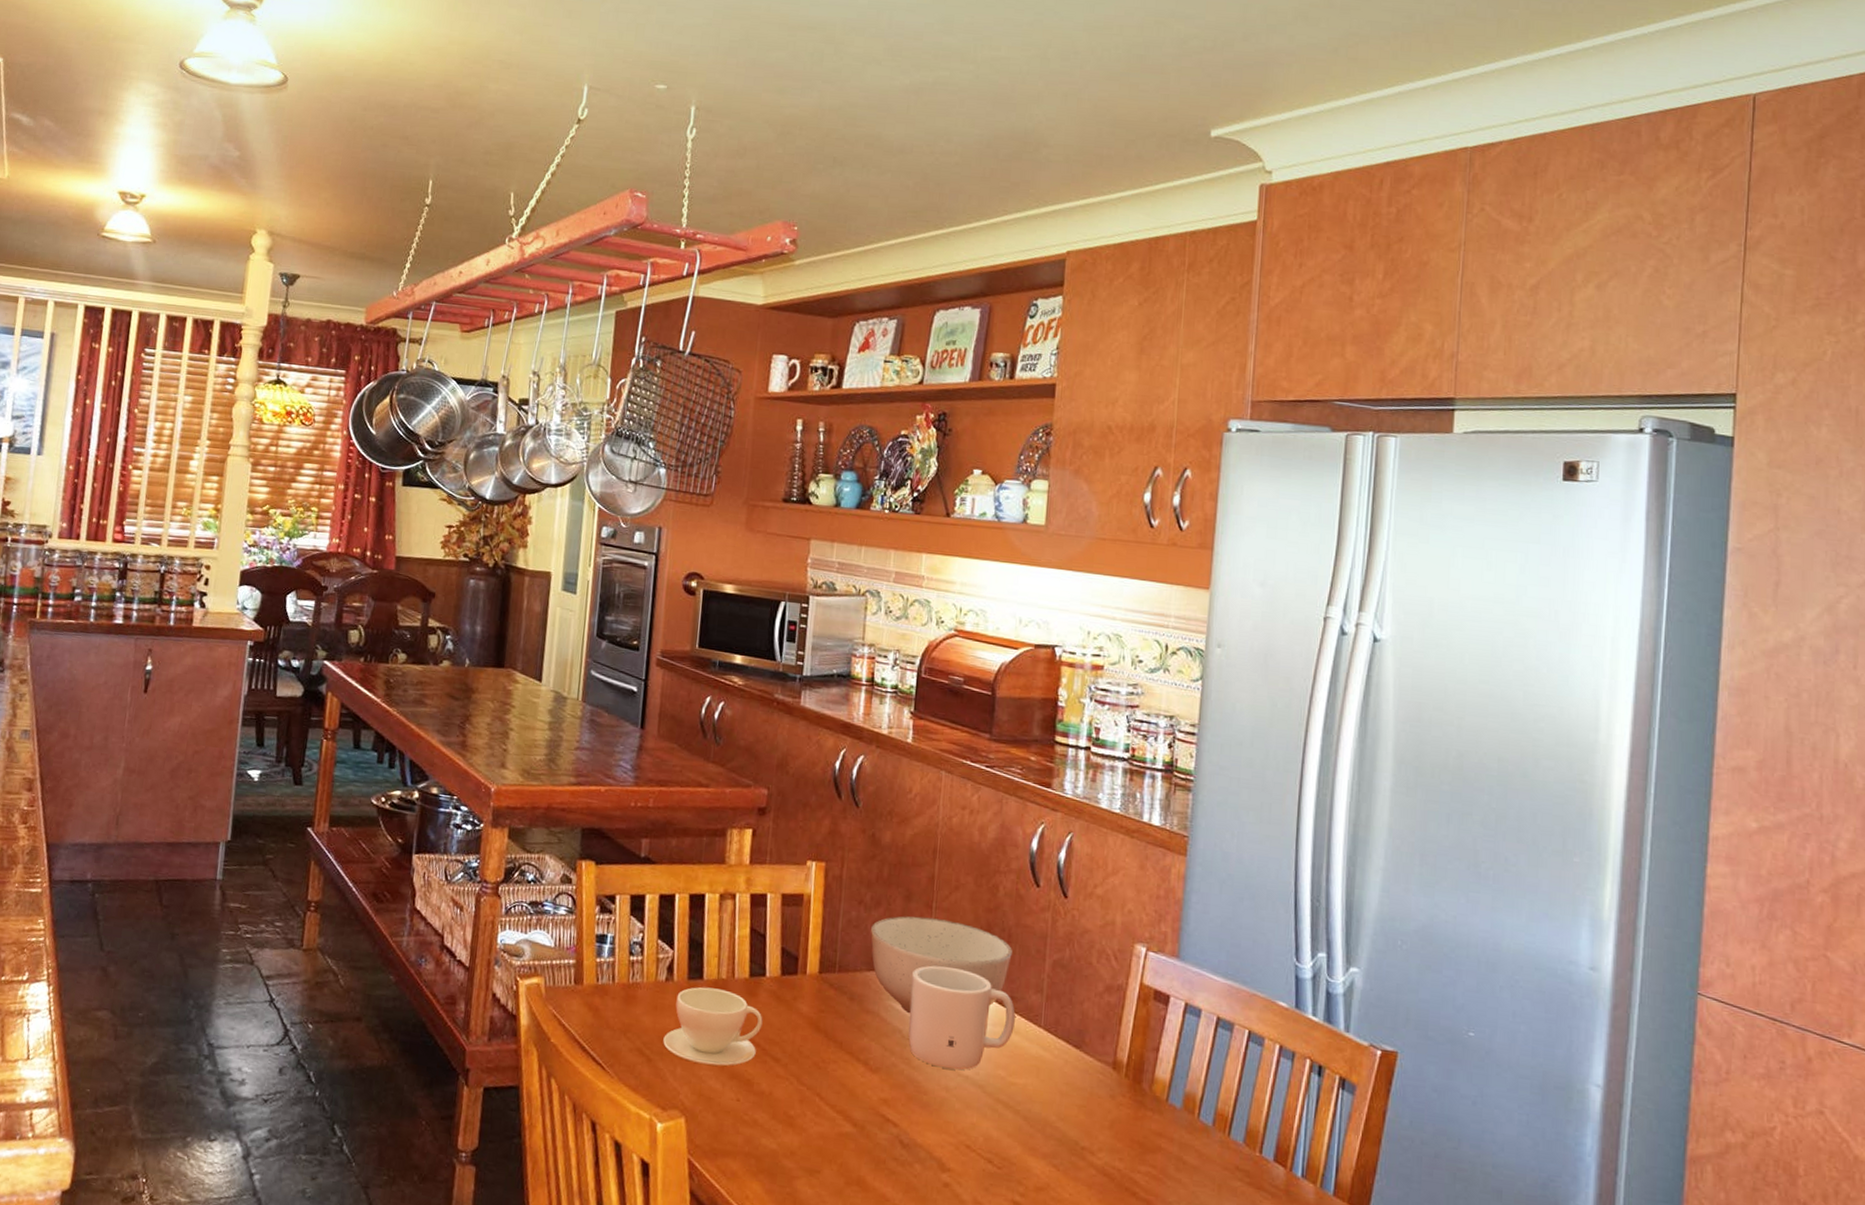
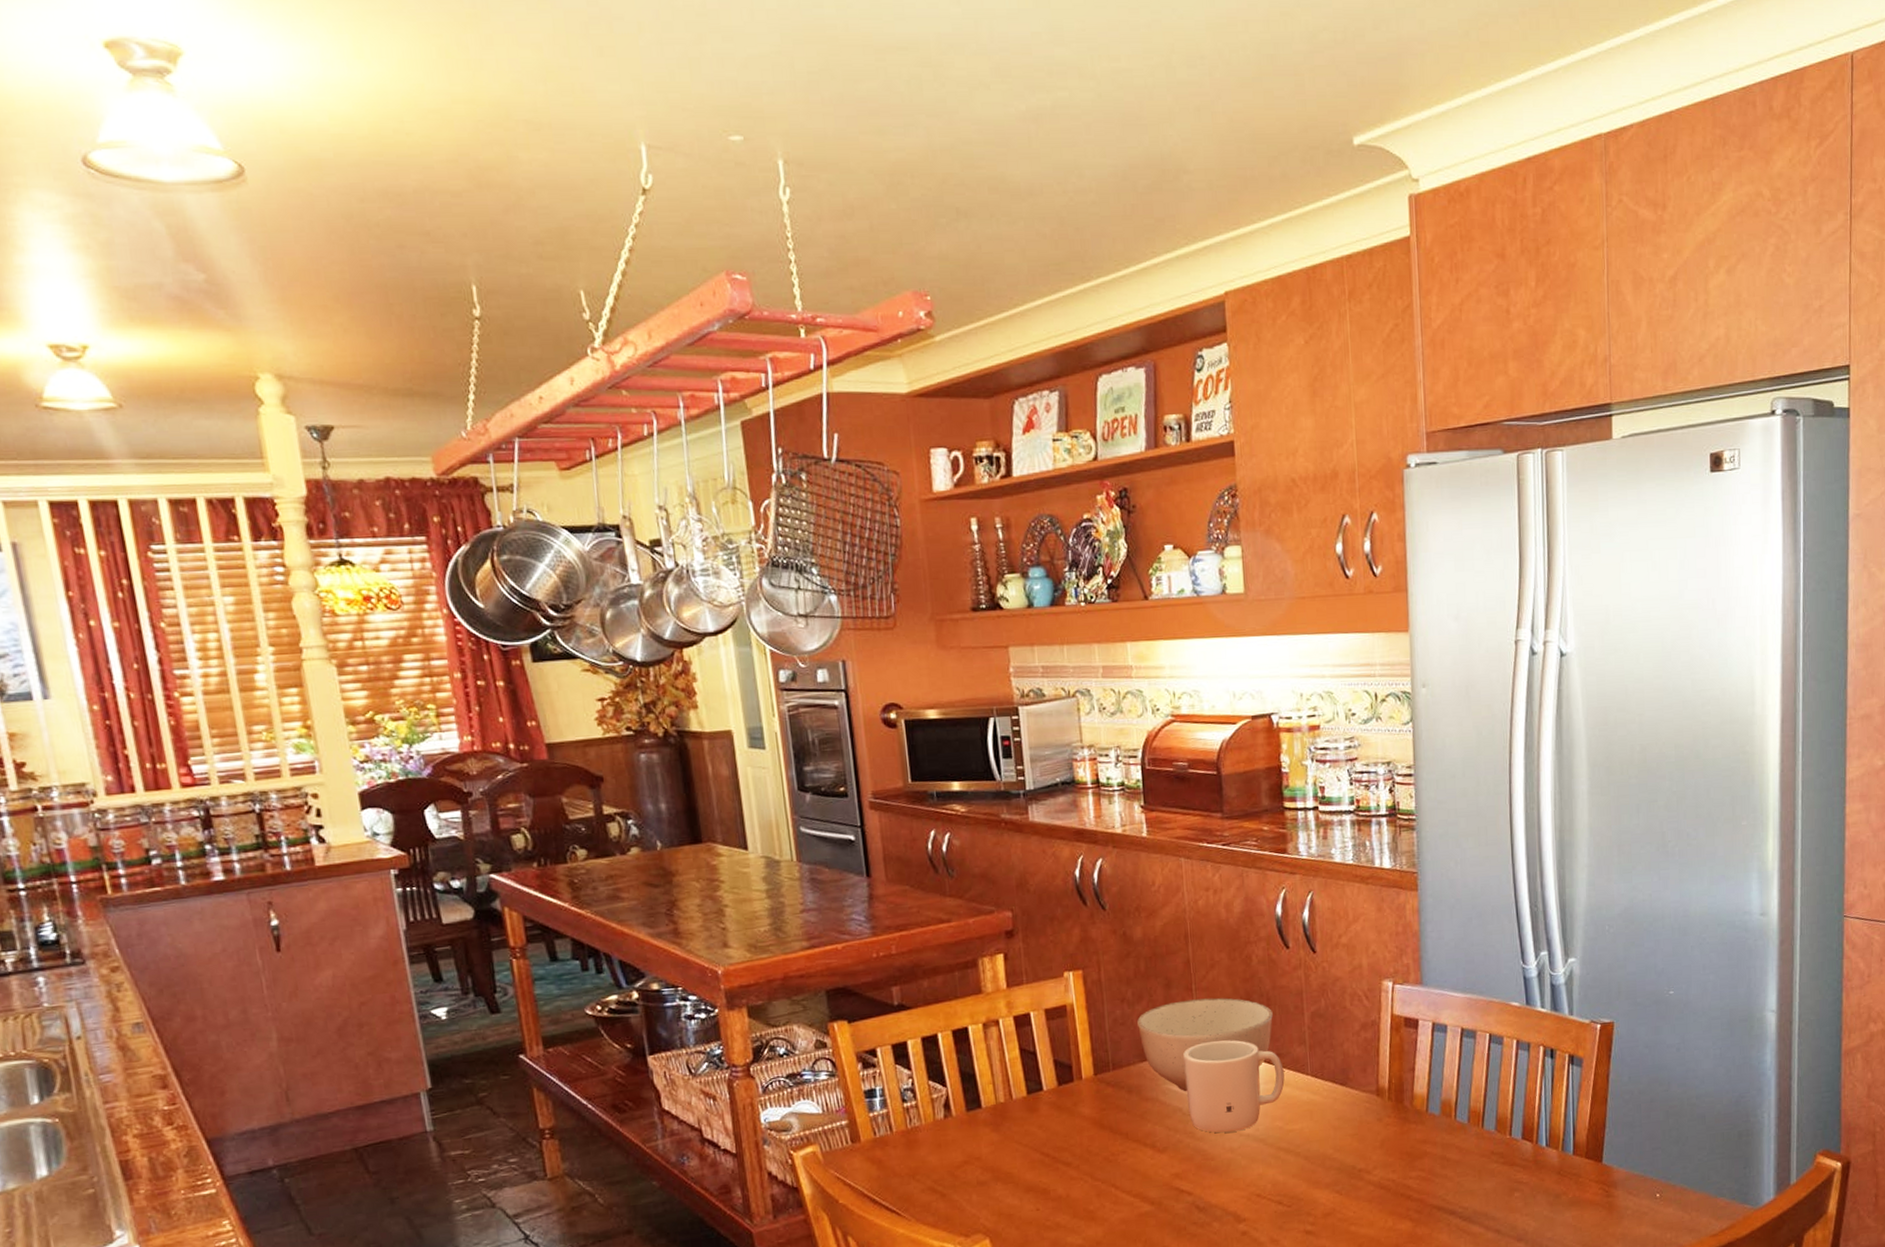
teacup: present [663,987,763,1066] -> none [953,1112,1049,1187]

